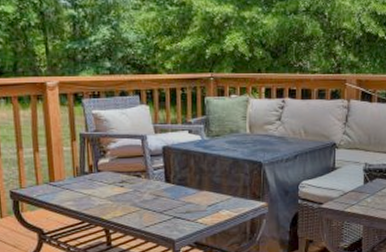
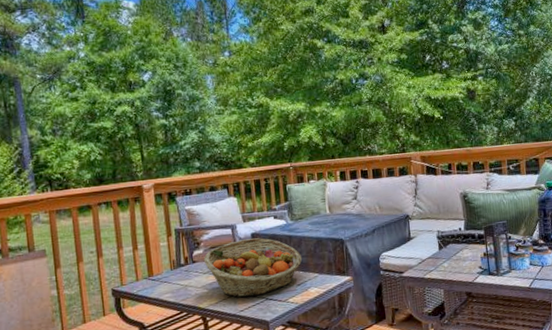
fruit basket: none [109,152,216,213] -> present [203,238,303,298]

